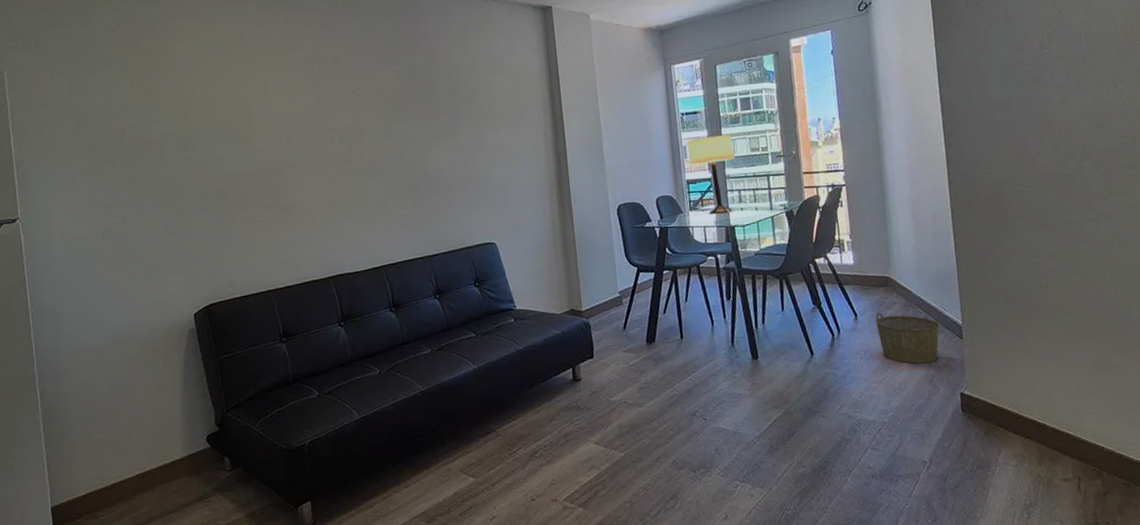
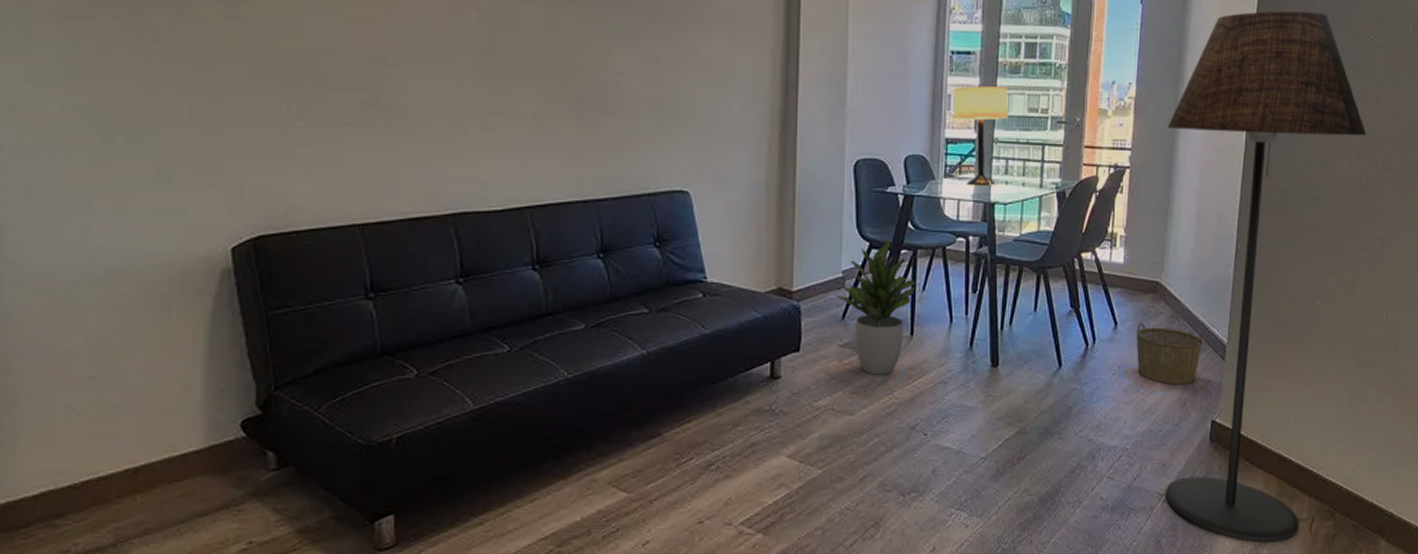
potted plant: none [616,262,680,373] -> present [835,238,916,375]
floor lamp: none [873,38,1067,503] -> present [1166,11,1367,543]

